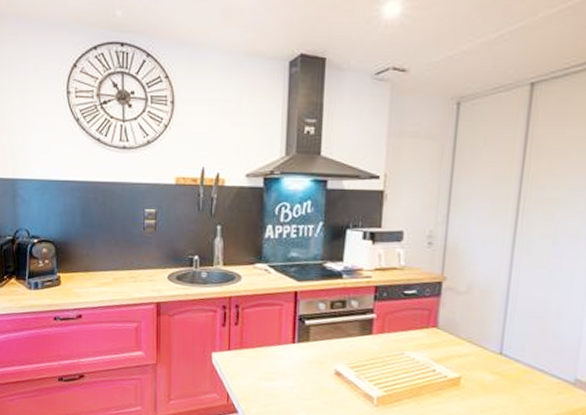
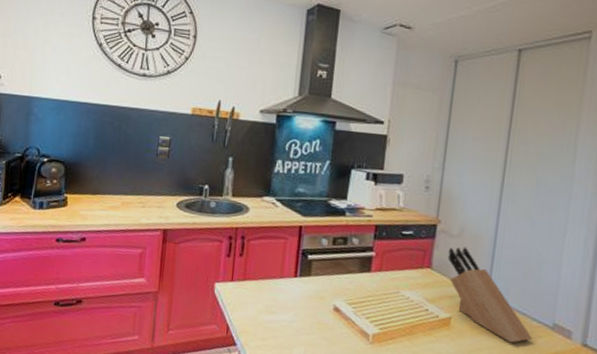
knife block: none [455,303,551,401] -> present [447,247,532,343]

